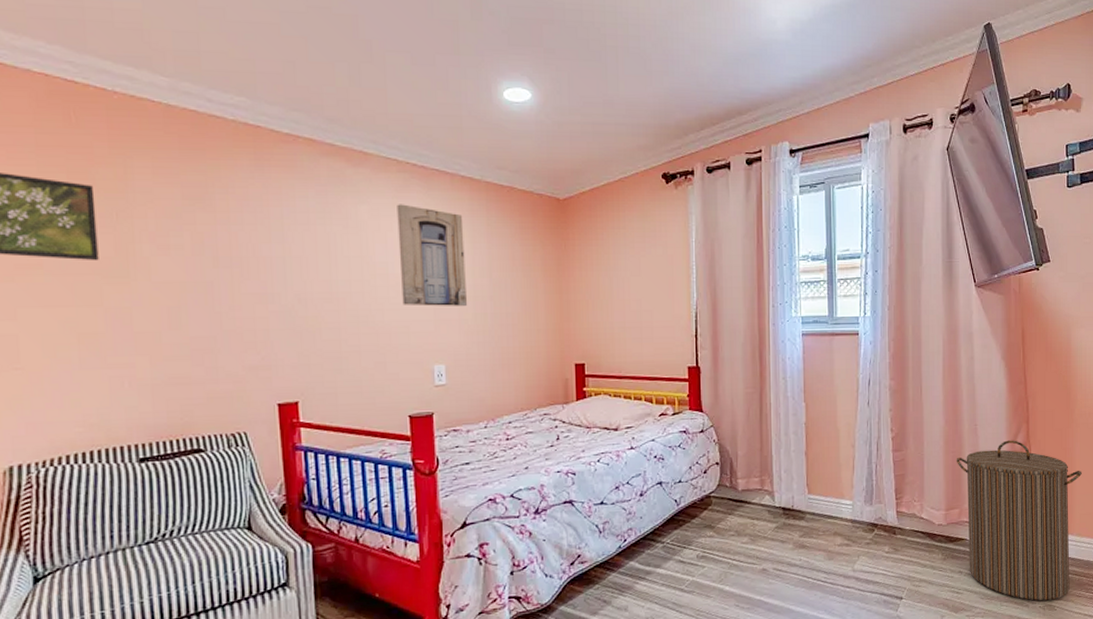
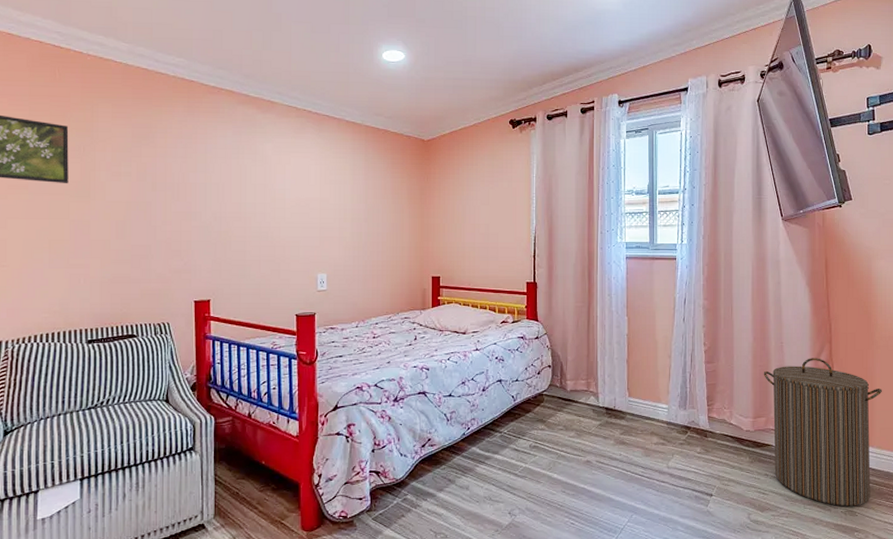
wall art: present [397,204,468,306] -> none [294,143,347,226]

